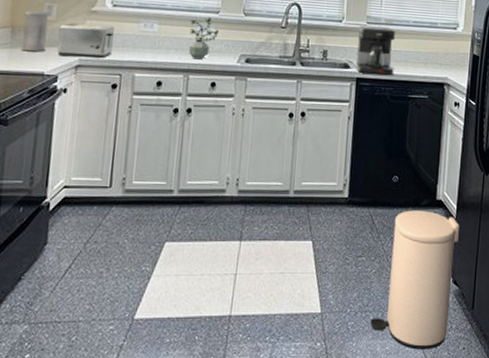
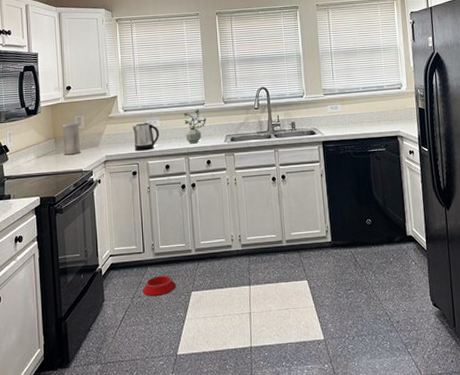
toaster: present [57,23,115,59] -> none [88,126,129,156]
pet bowl: none [100,218,146,243] -> present [142,275,176,296]
kettle: none [119,23,156,60] -> present [132,122,160,151]
coffee maker: present [355,25,395,75] -> none [318,96,353,137]
pedal bin: present [370,210,459,350] -> none [366,246,436,365]

